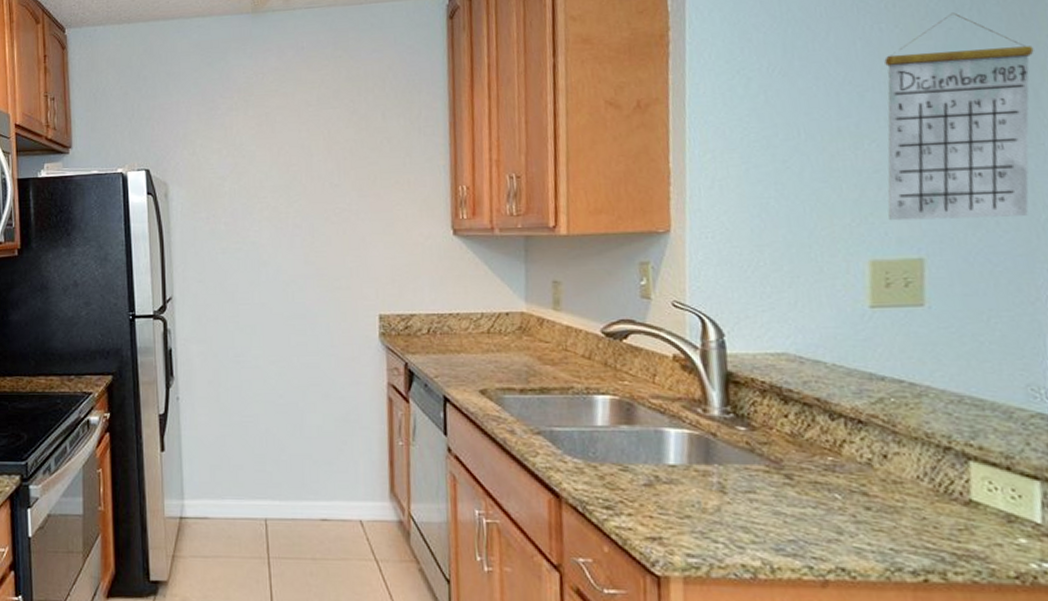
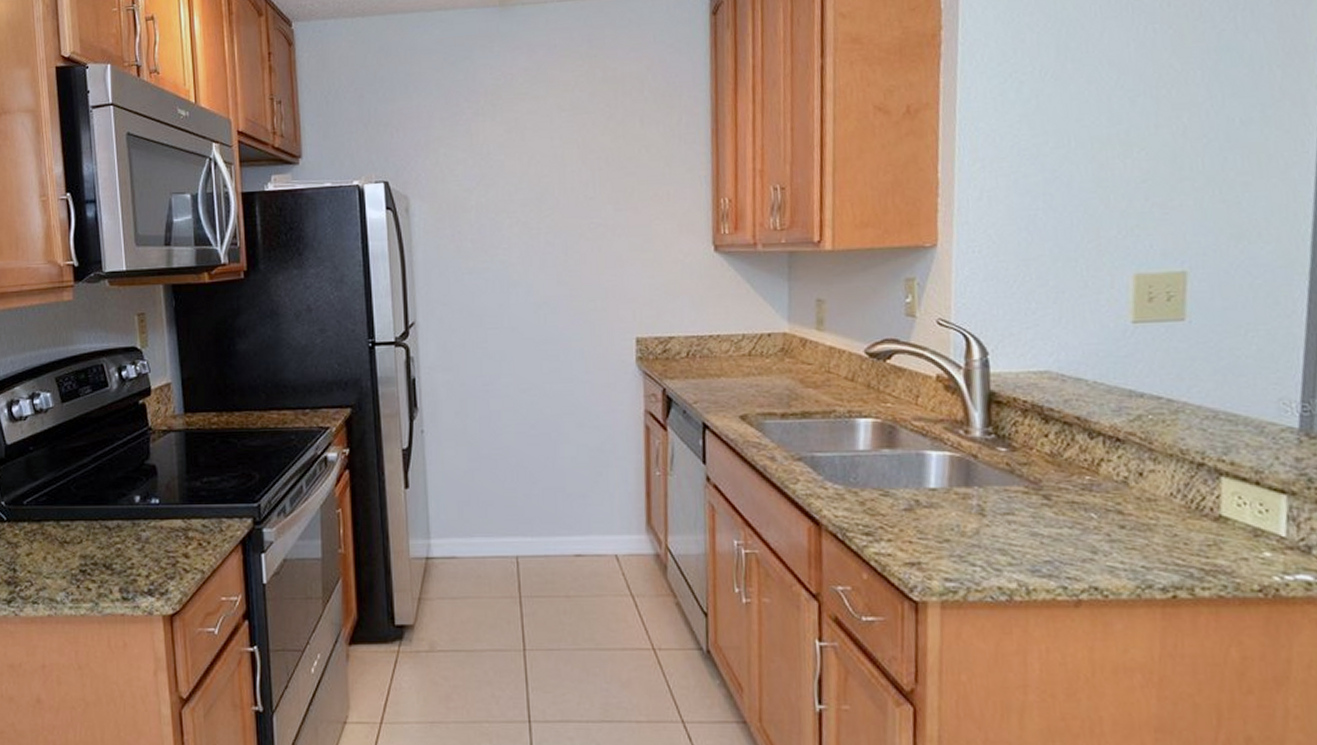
calendar: present [884,12,1034,221] -> none [1154,13,1304,233]

